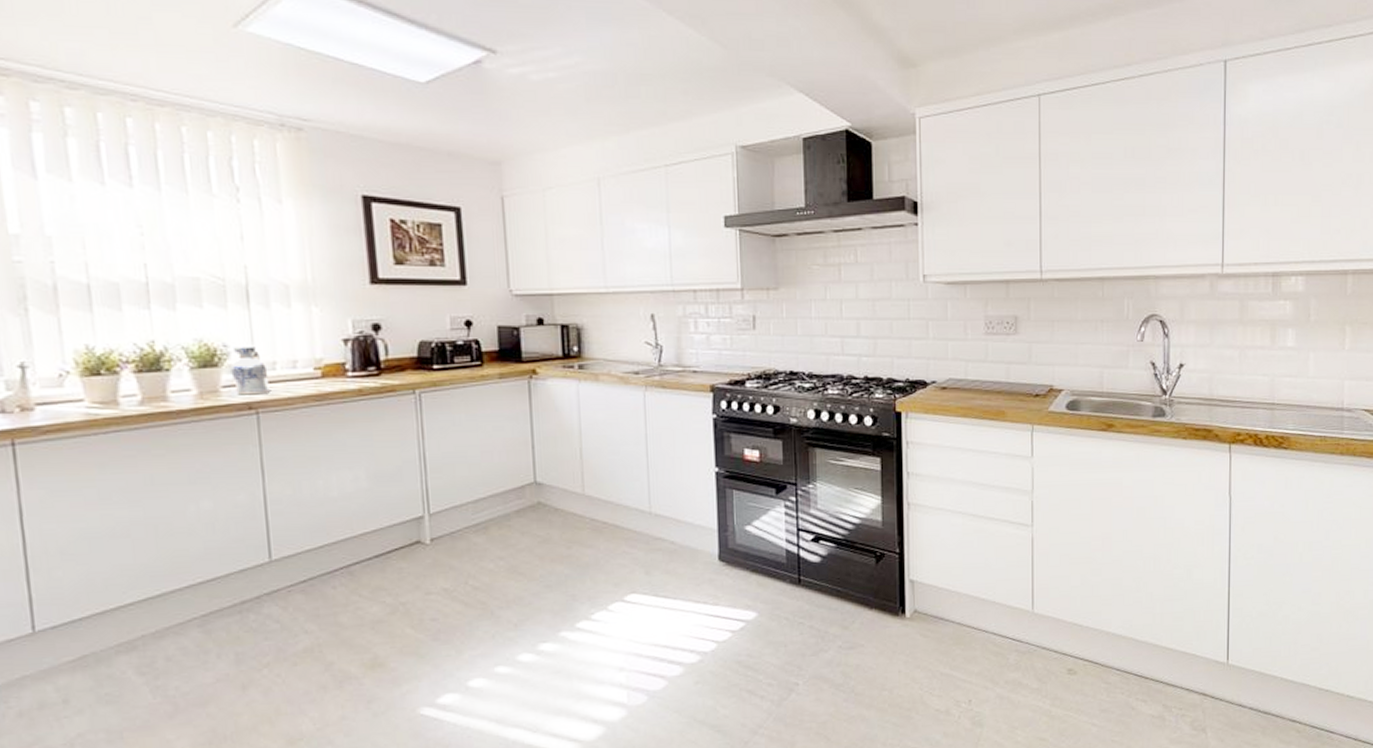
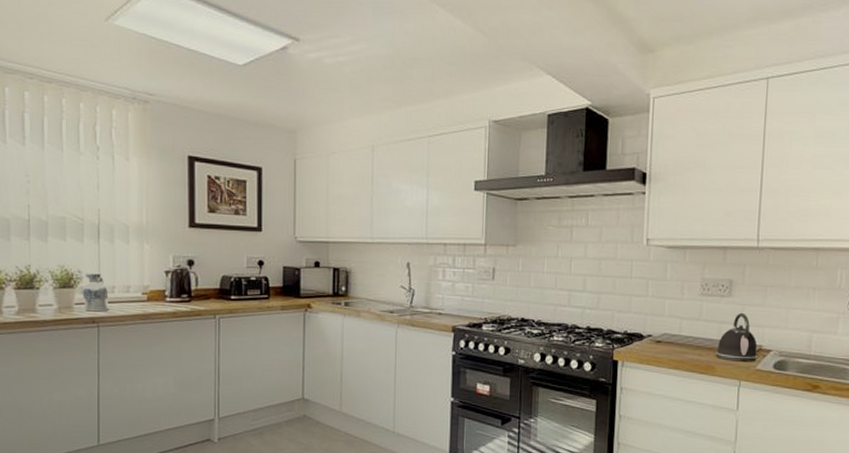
kettle: none [1006,350,1048,405] -> present [716,312,758,362]

